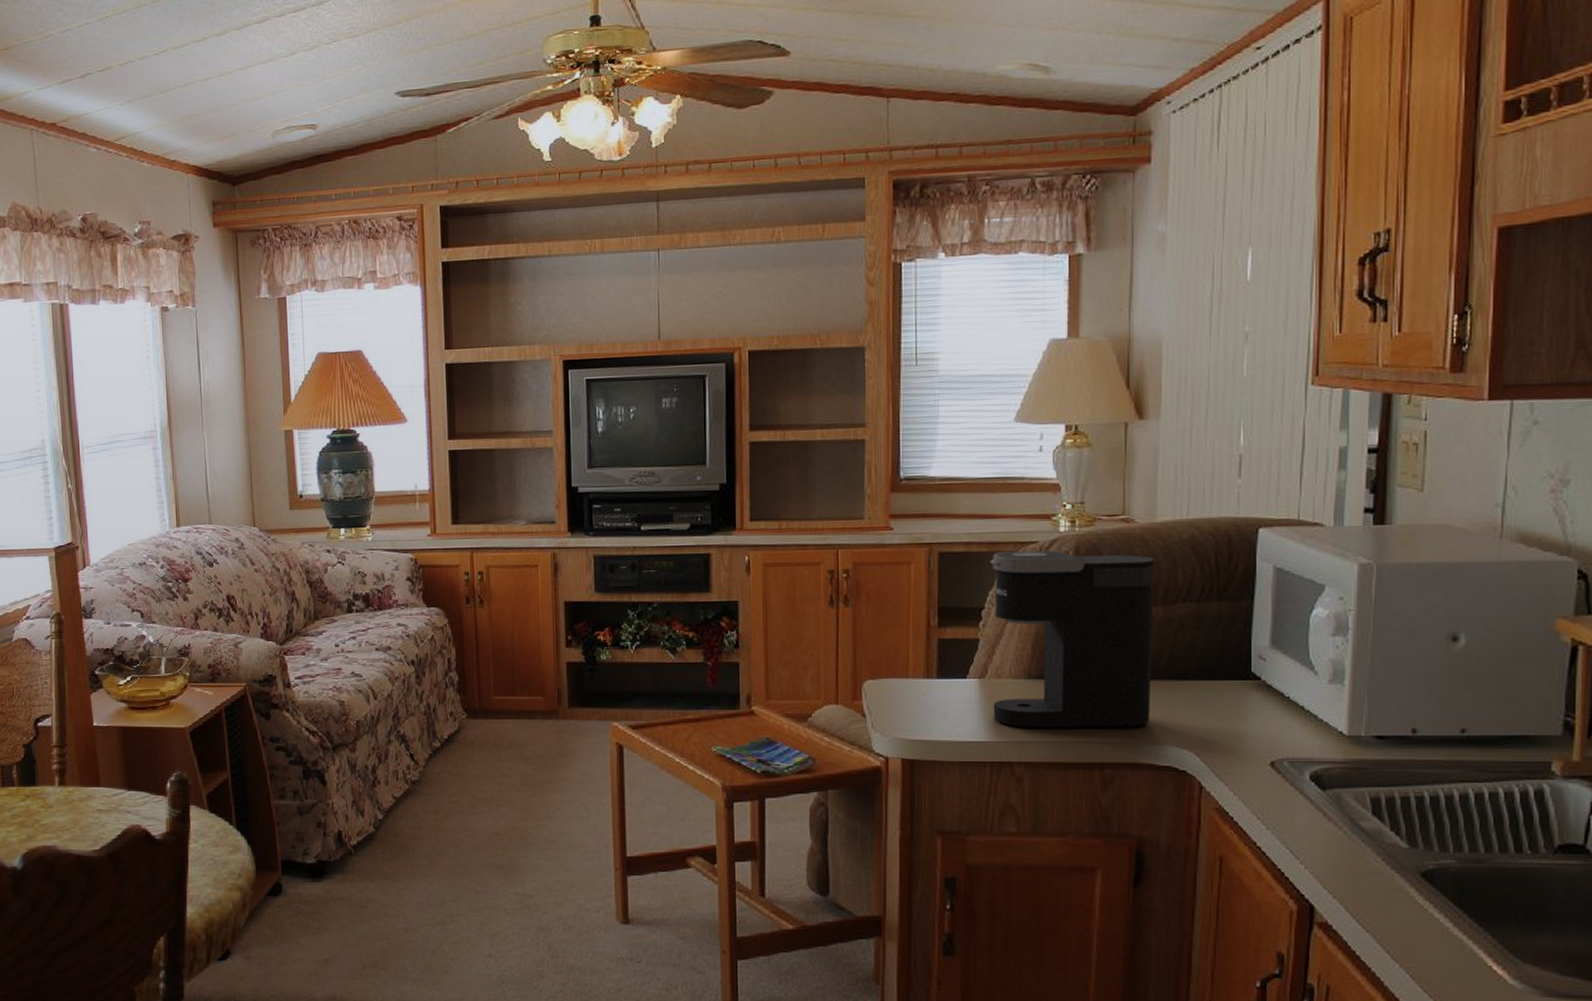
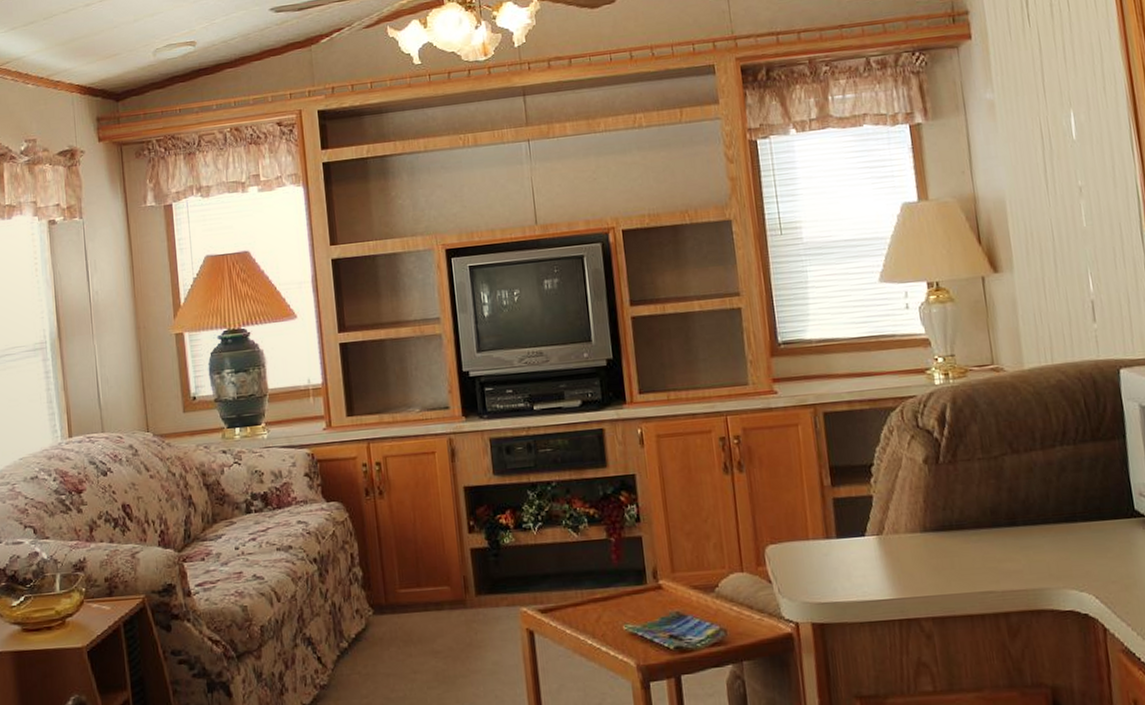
coffee maker: present [990,549,1155,728] -> none [873,402,1047,583]

